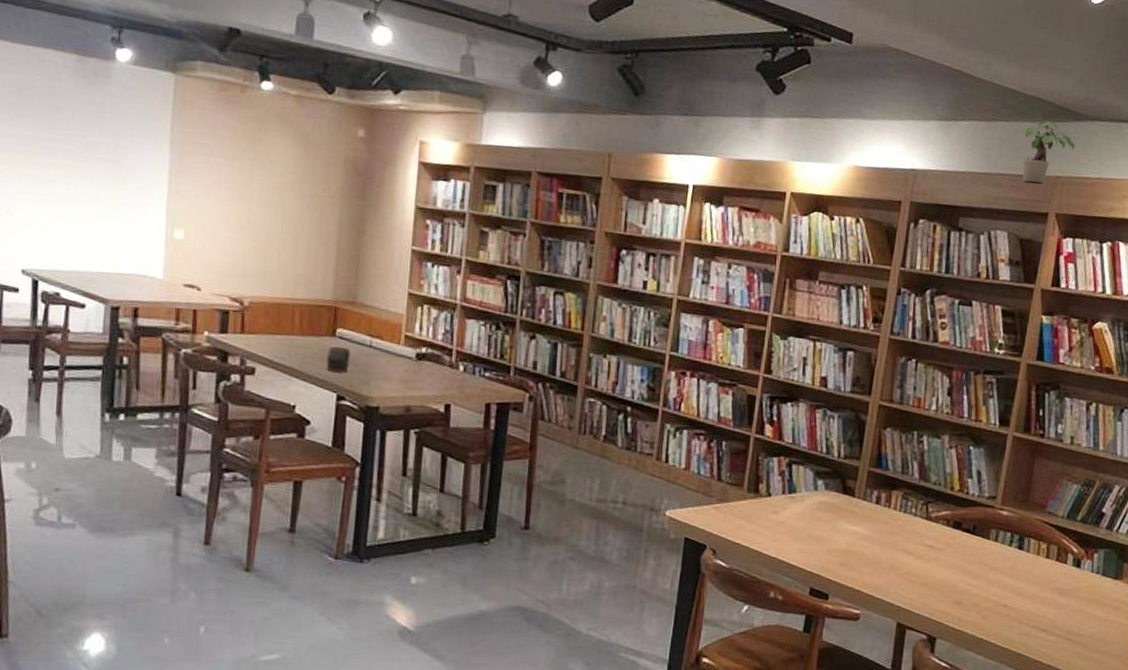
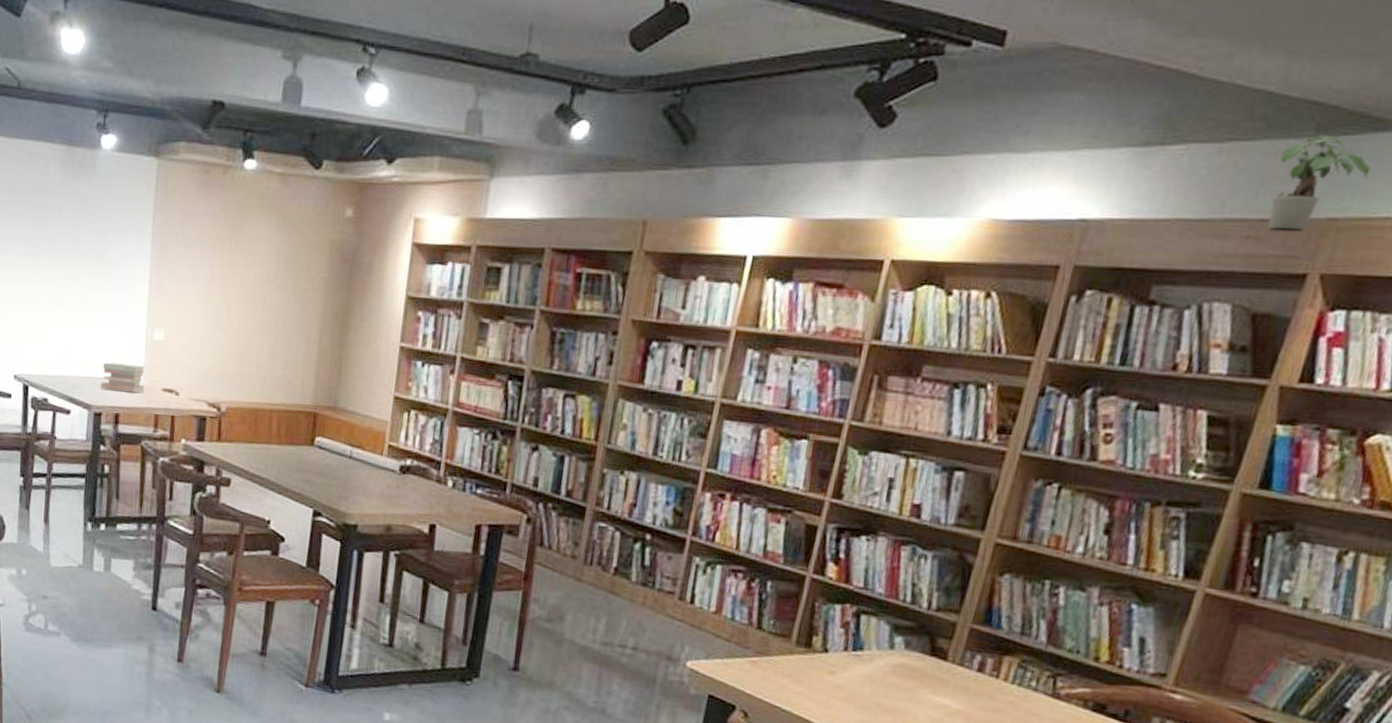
books: none [118,258,165,289] -> present [100,362,145,393]
mug: present [326,346,351,373] -> none [303,456,329,486]

